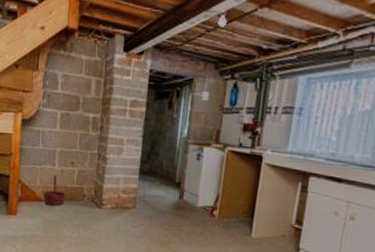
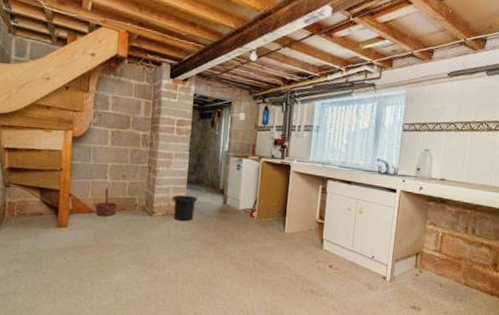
trash can: none [122,186,151,217] -> present [172,195,198,222]

